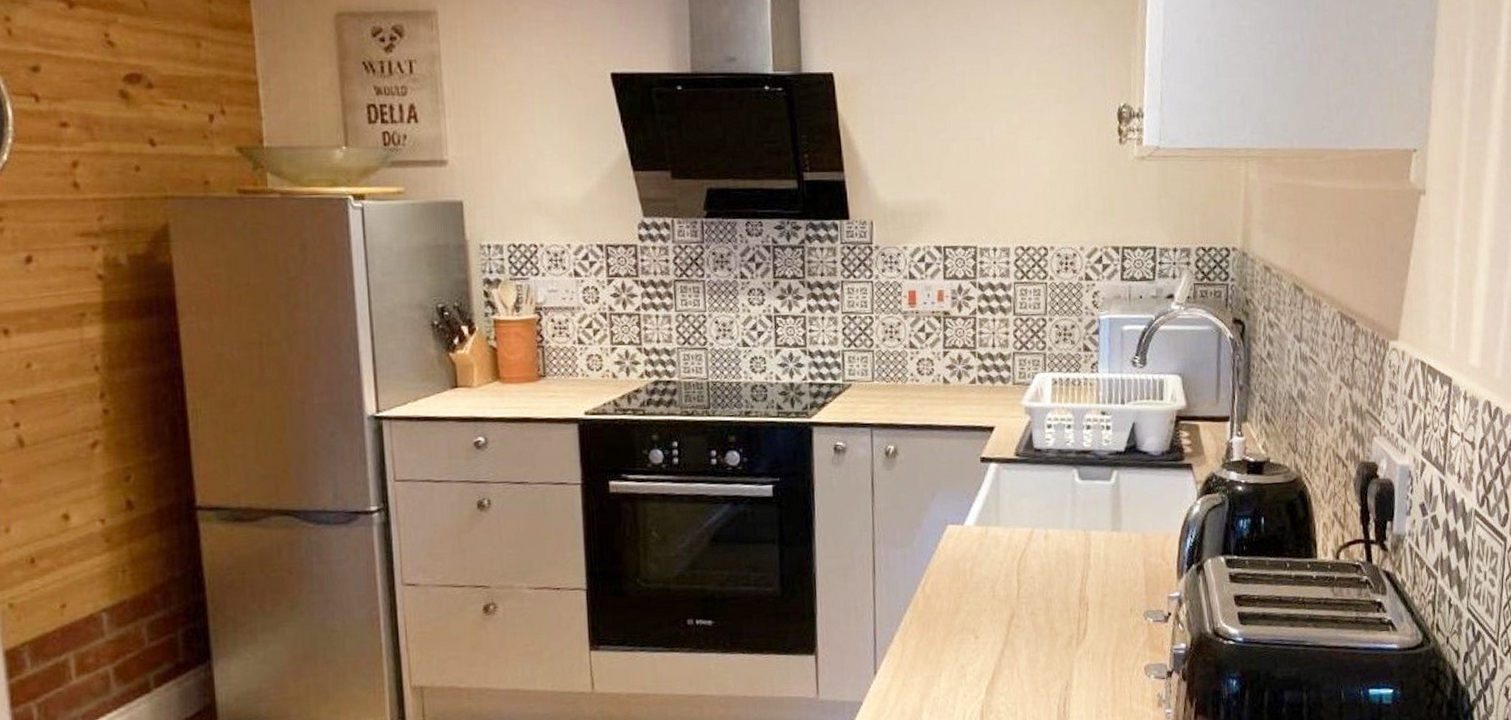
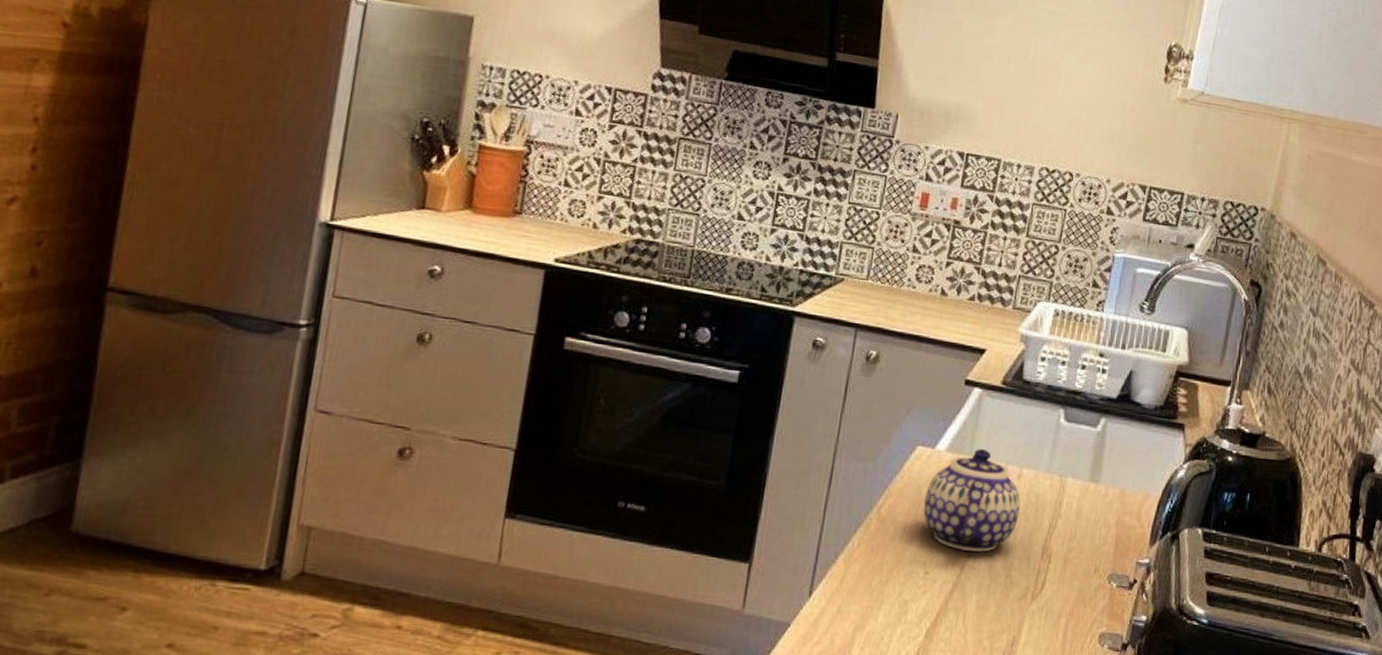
teapot: none [963,518,1052,612] -> present [923,449,1021,552]

